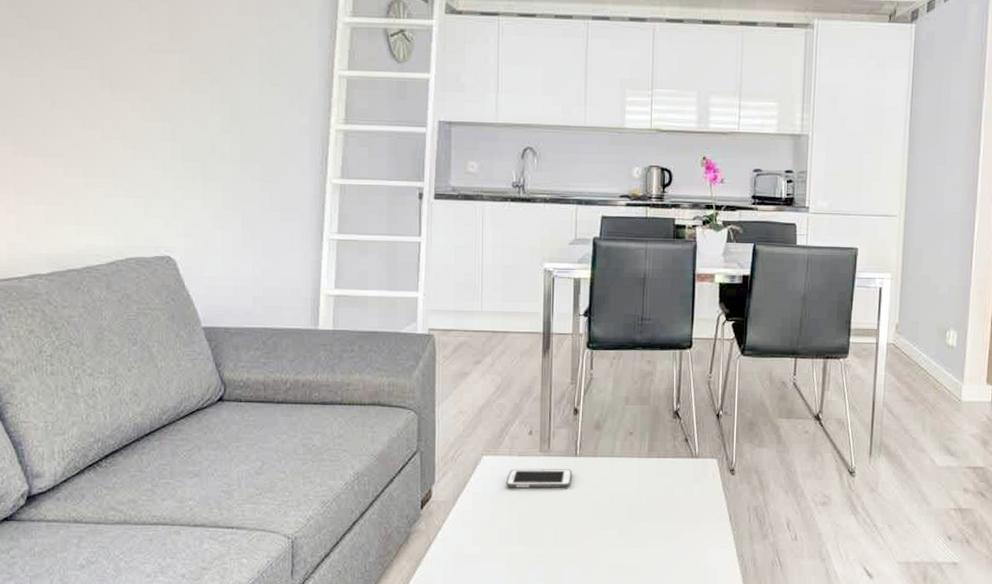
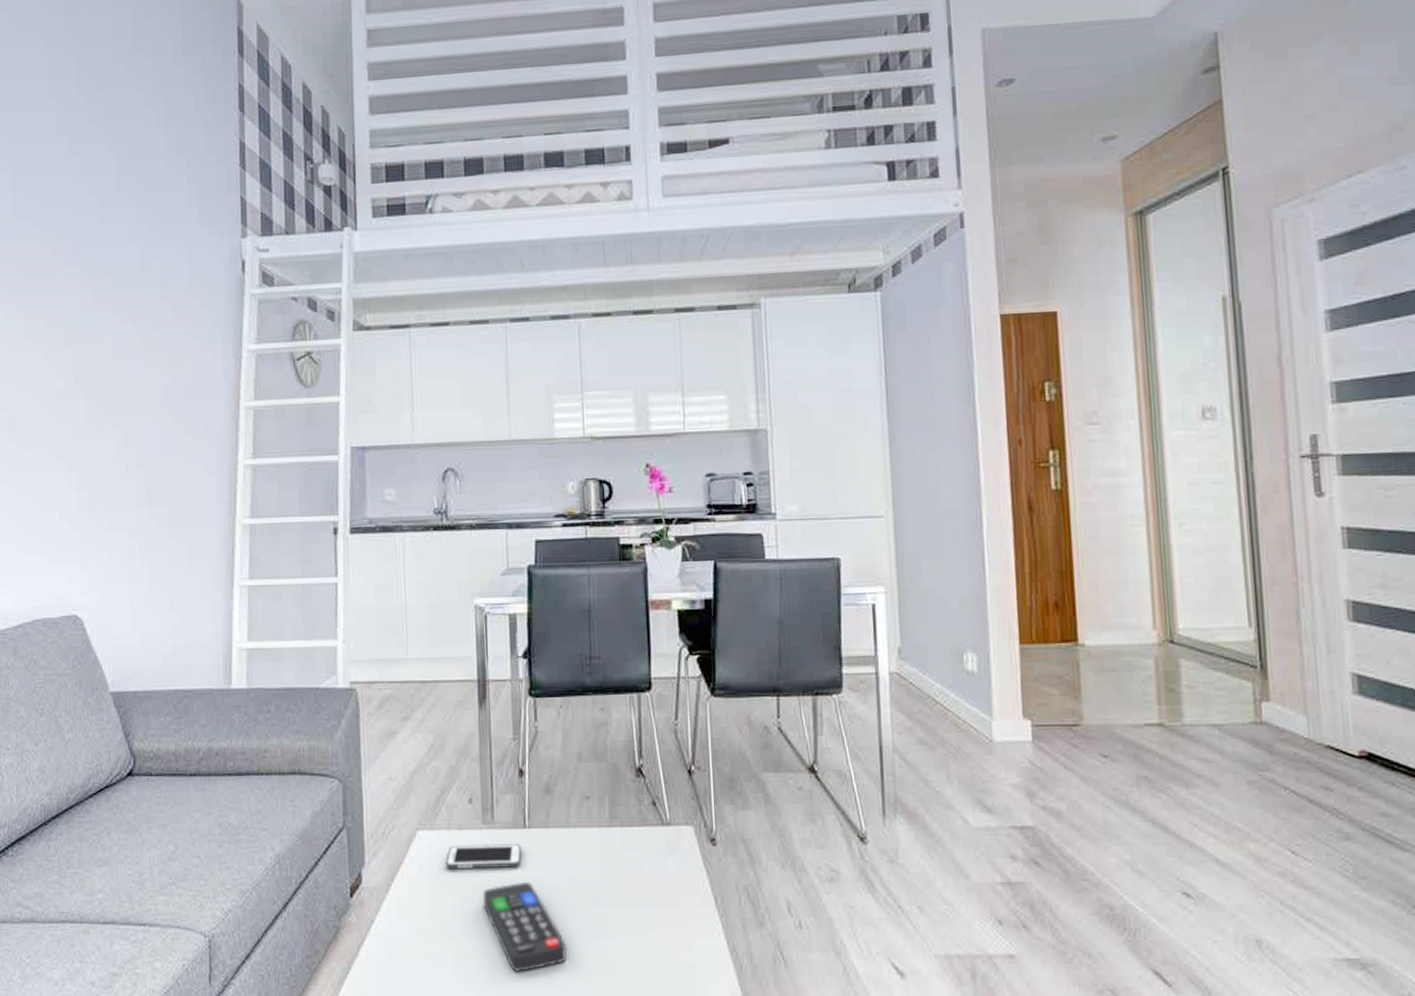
remote control: none [536,499,605,572] -> present [482,881,567,973]

